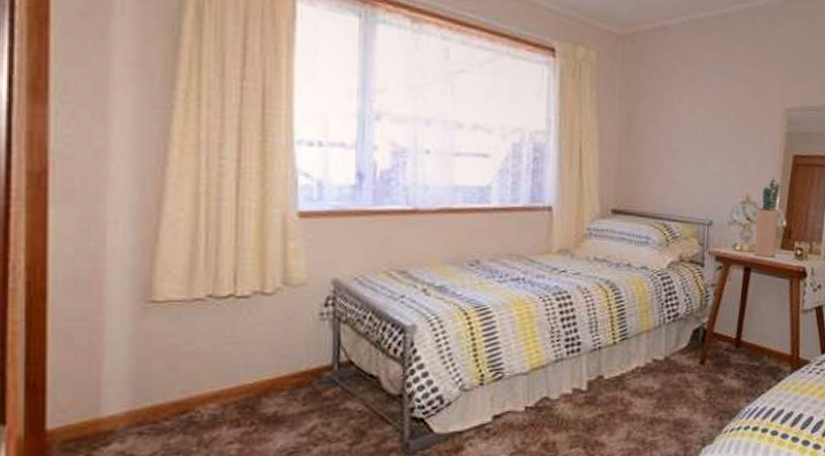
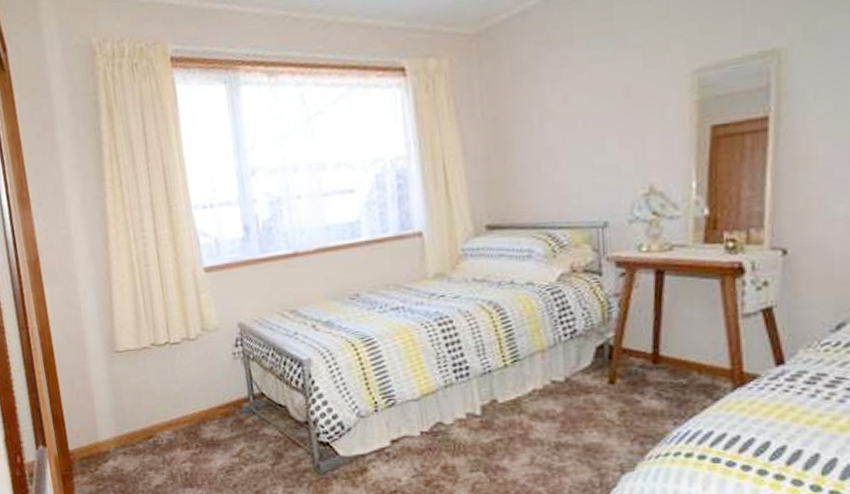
vase: present [754,177,780,258] -> none [666,157,697,257]

